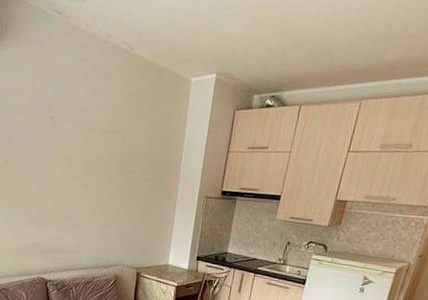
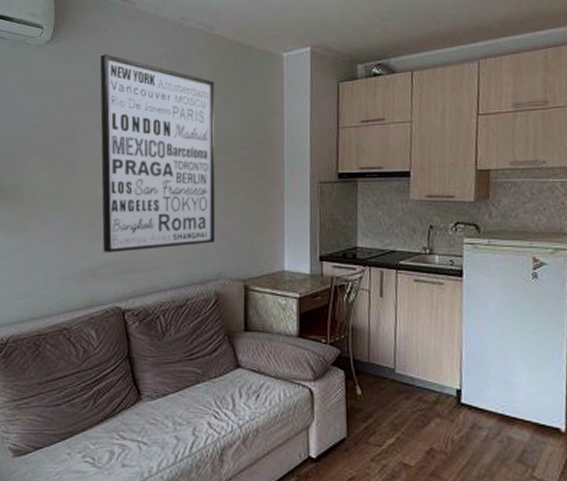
wall art: none [33,65,131,238] -> present [99,54,215,253]

